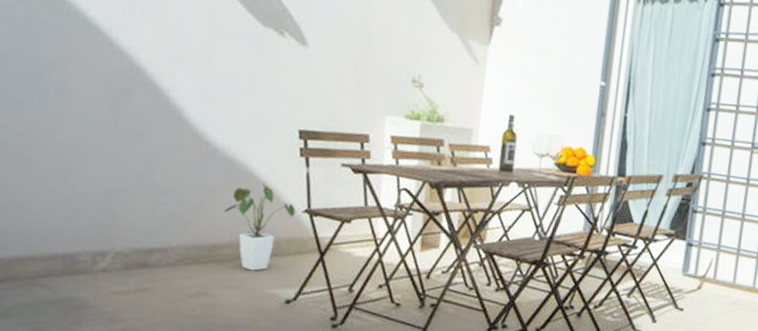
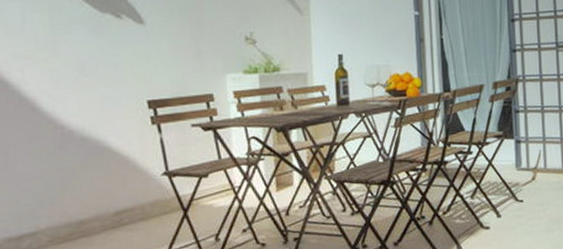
house plant: present [223,183,295,271] -> none [86,154,154,239]

